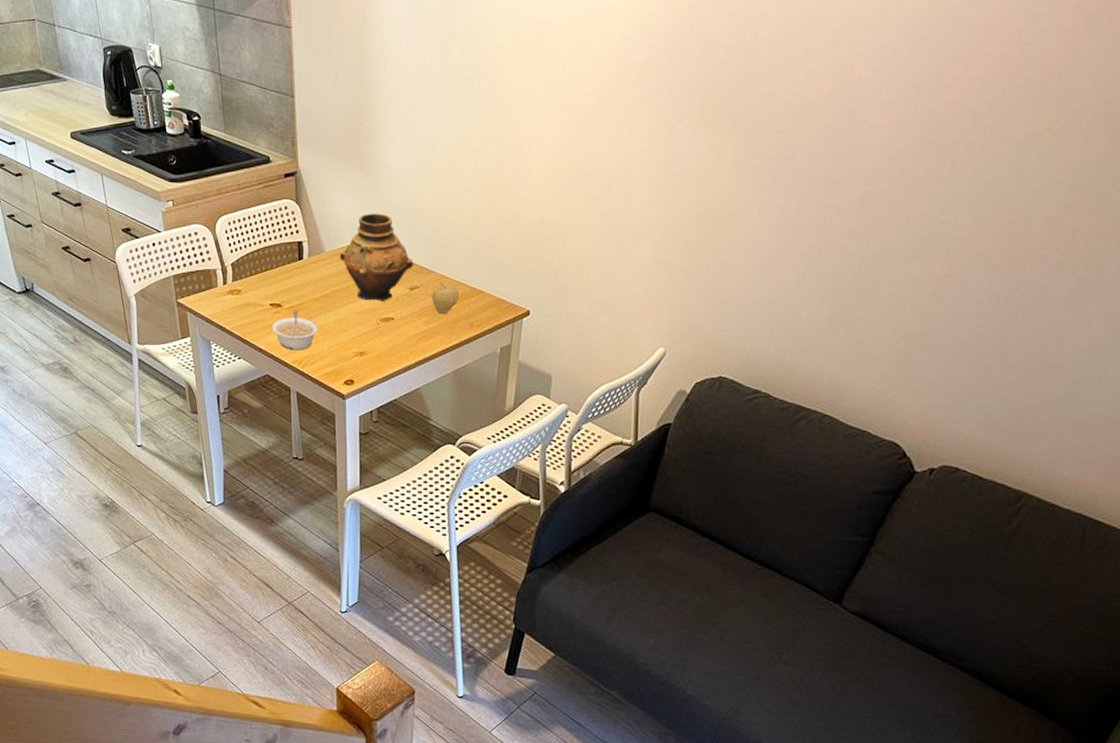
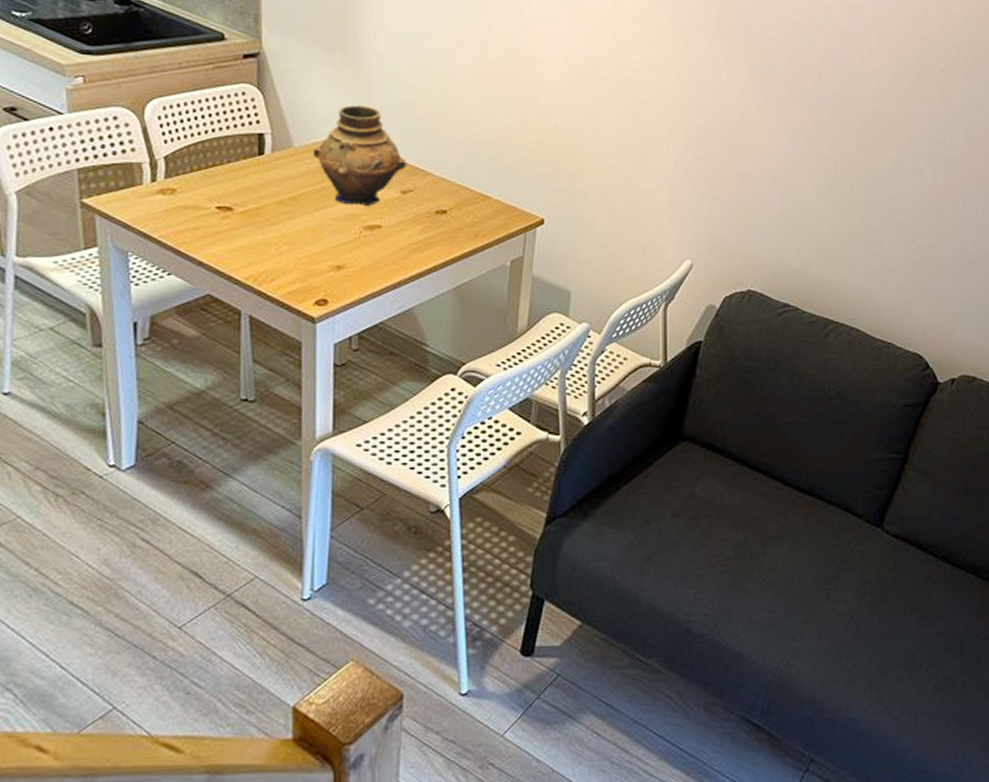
legume: present [272,310,319,351] -> none [217,215,283,264]
fruit: present [432,282,460,315] -> none [429,186,463,222]

